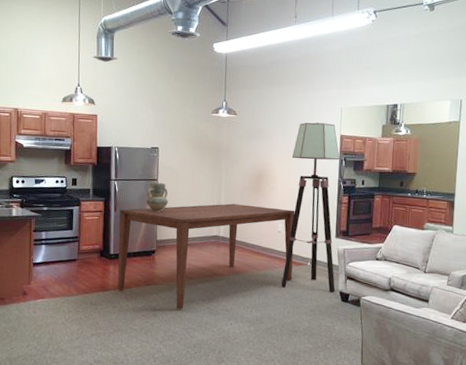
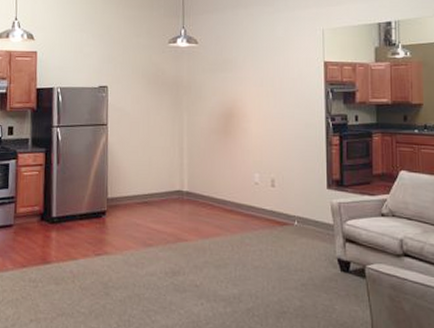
dining table: present [117,203,295,310] -> none [61,150,275,287]
ceramic jug: present [146,182,168,212] -> none [94,128,120,163]
floor lamp: present [281,122,340,292] -> none [262,48,332,260]

